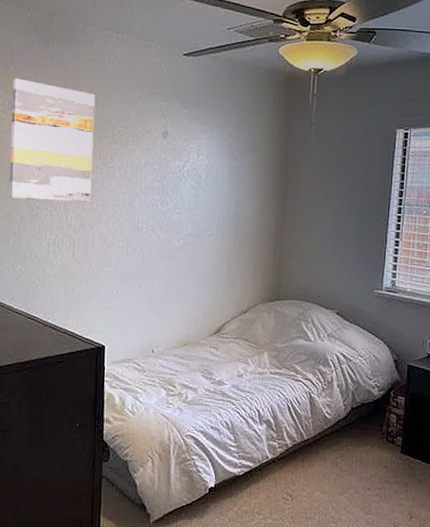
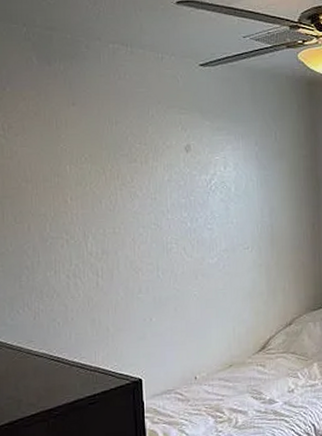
wall art: present [9,78,96,203] -> none [12,99,112,231]

